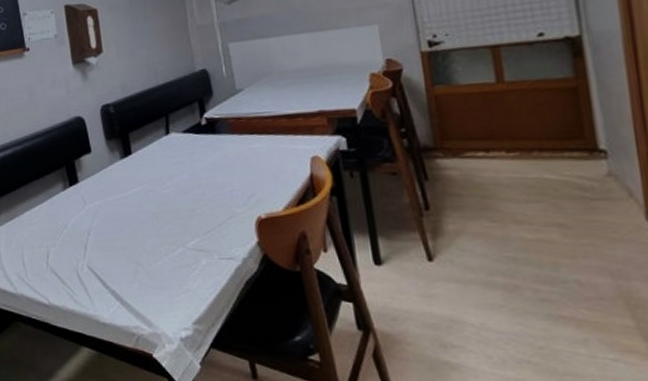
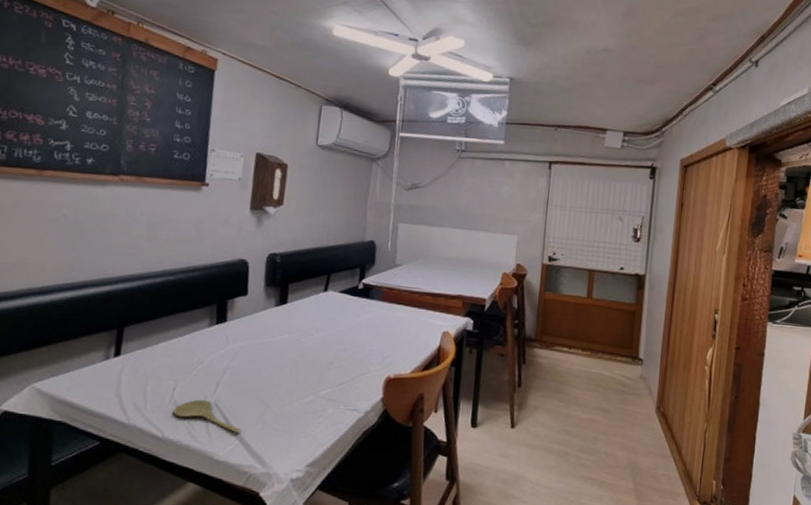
spoon: none [52,263,120,294] -> present [173,399,242,433]

